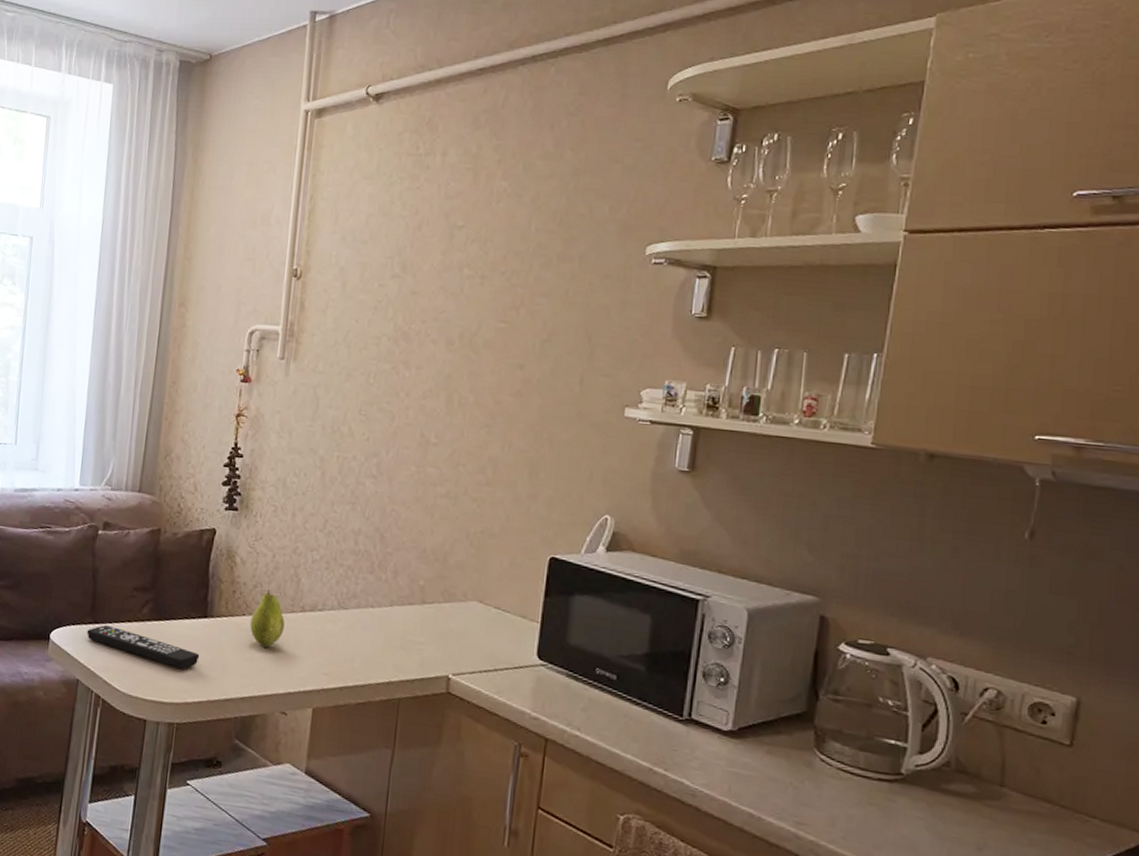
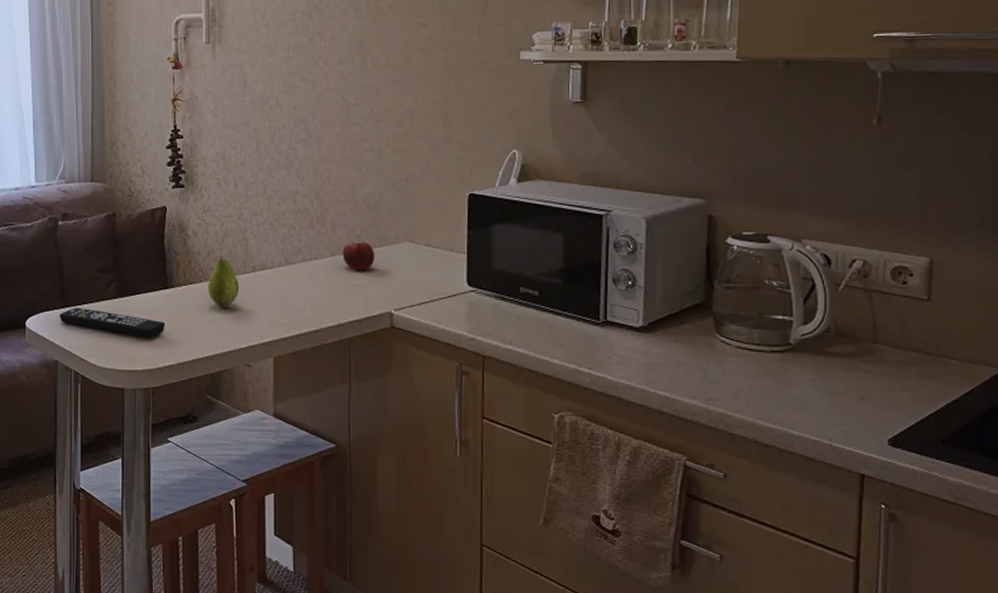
fruit: none [401,592,438,627] -> present [342,241,375,271]

